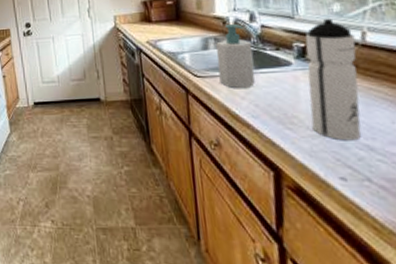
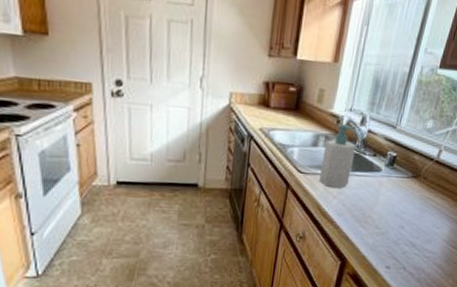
water bottle: present [305,19,362,141] -> none [380,134,434,239]

